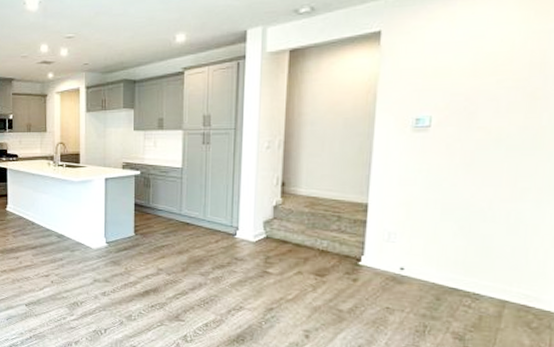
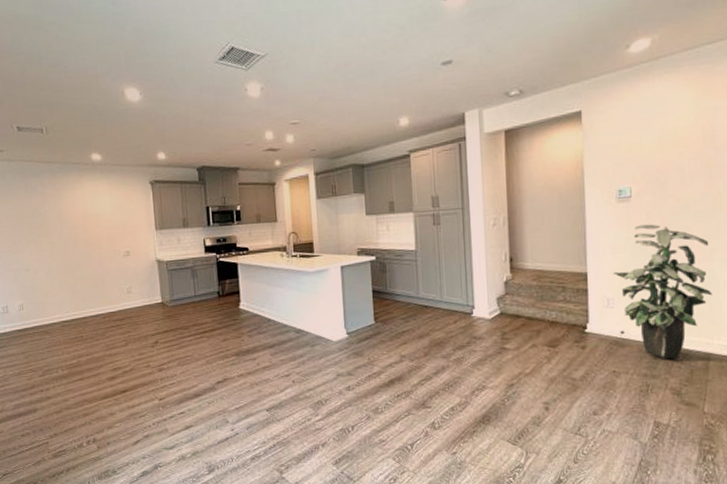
indoor plant: none [399,157,521,303] -> present [613,224,713,359]

